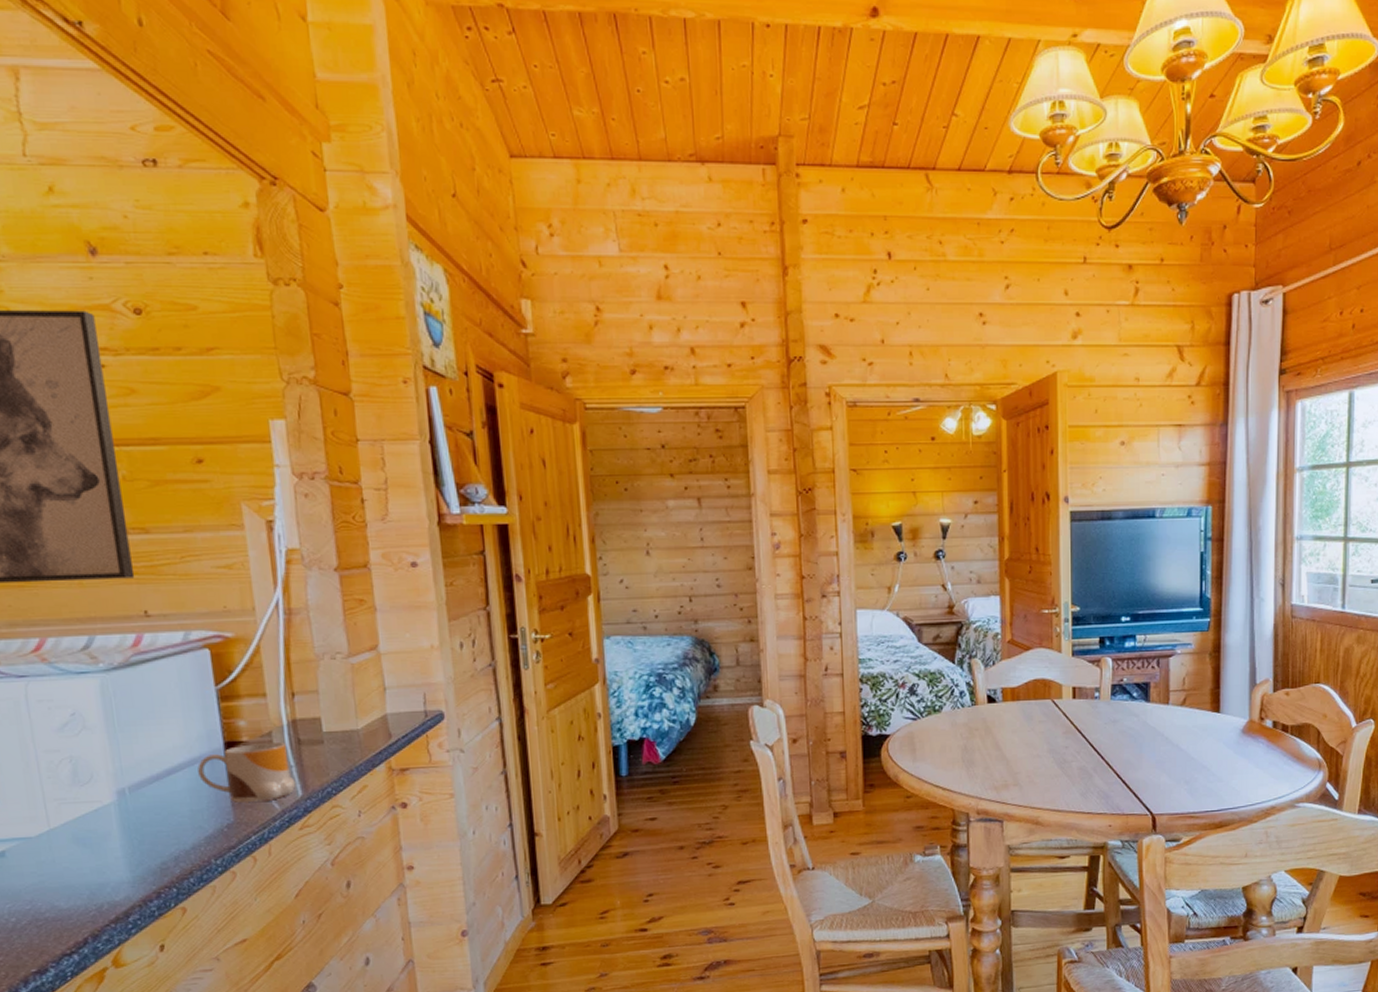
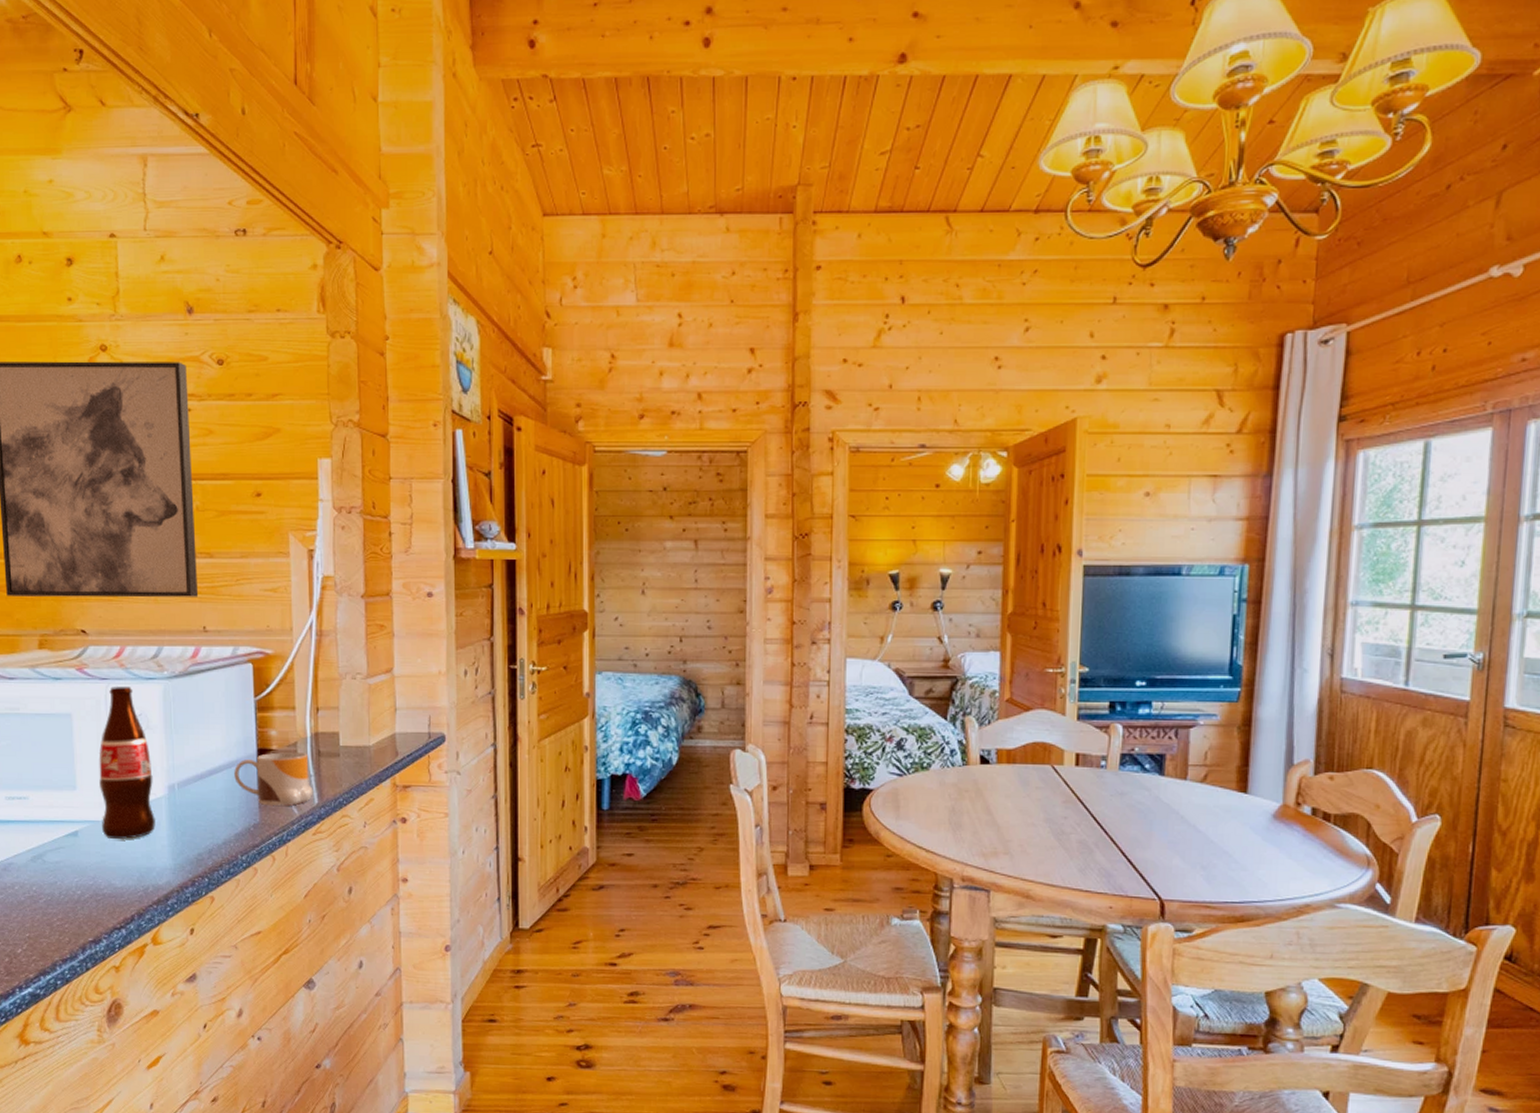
bottle: none [24,684,105,856] -> present [99,687,156,839]

